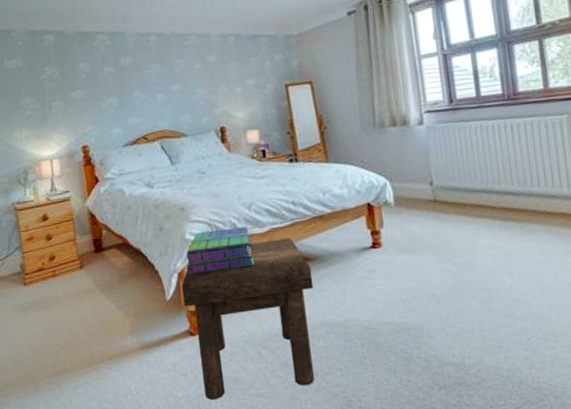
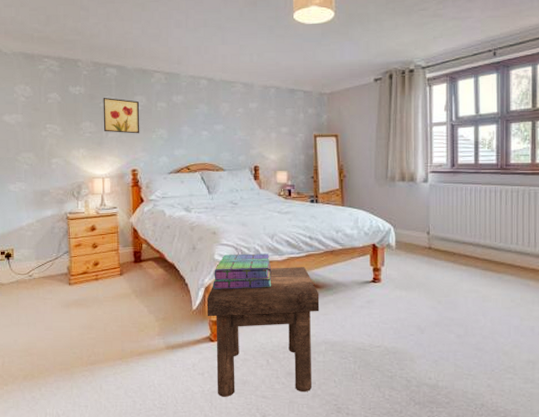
wall art: none [42,68,87,107] -> present [103,98,140,134]

